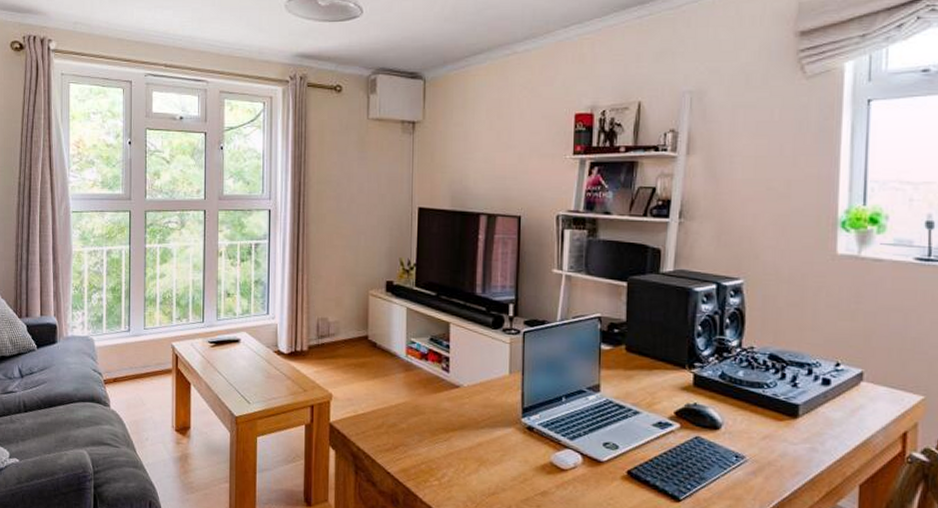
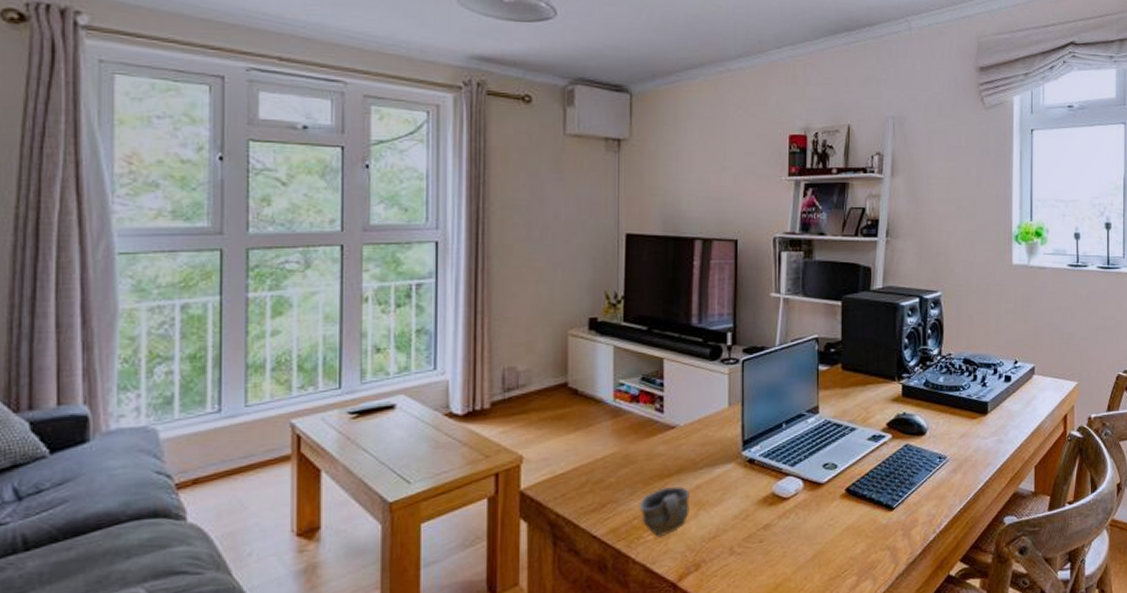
cup: none [426,440,472,484] -> present [639,486,690,538]

